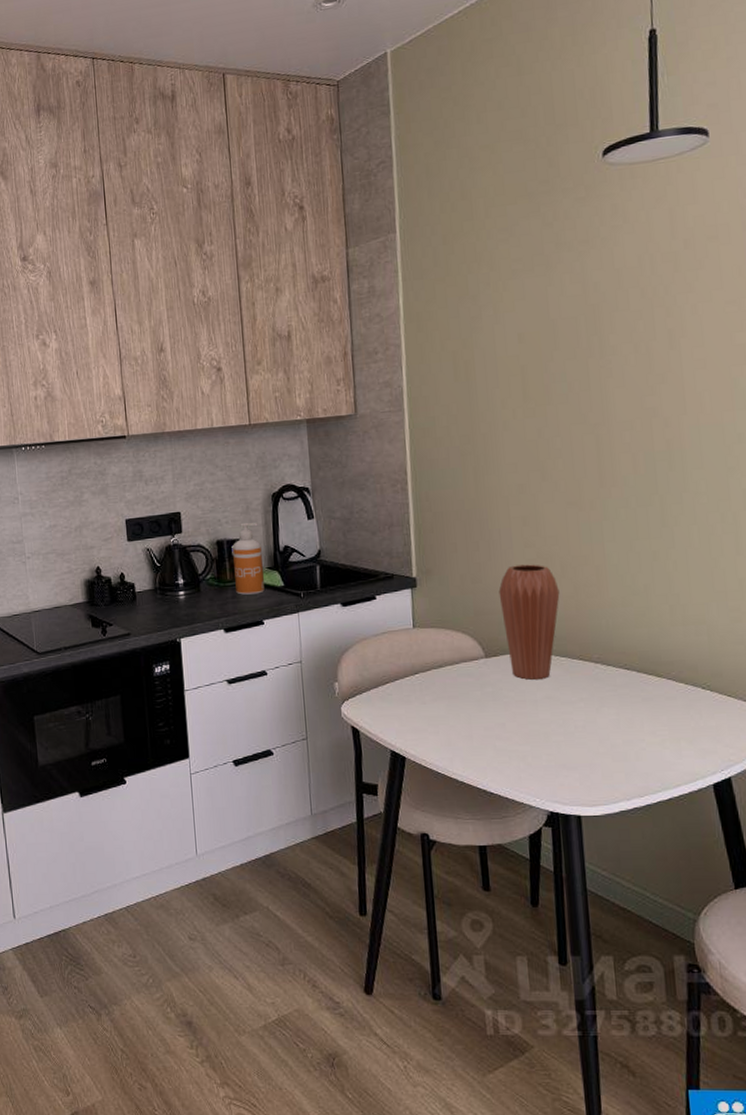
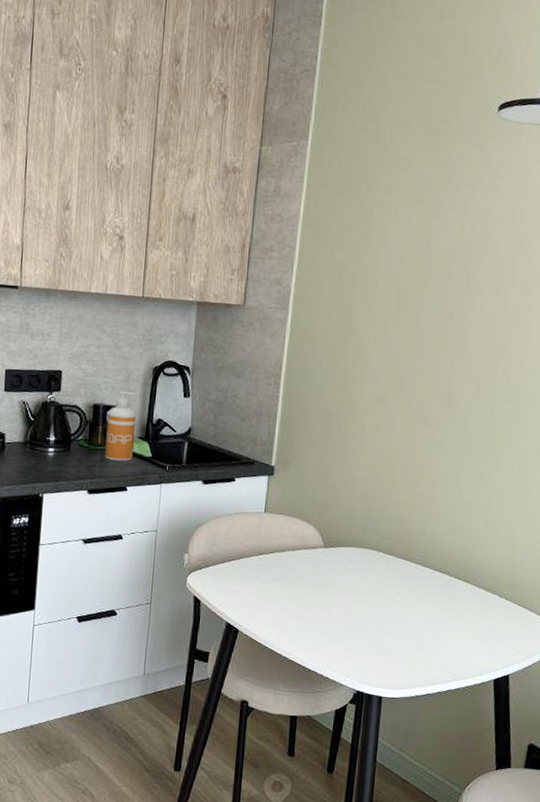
vase: present [498,564,560,681] -> none [344,467,397,573]

